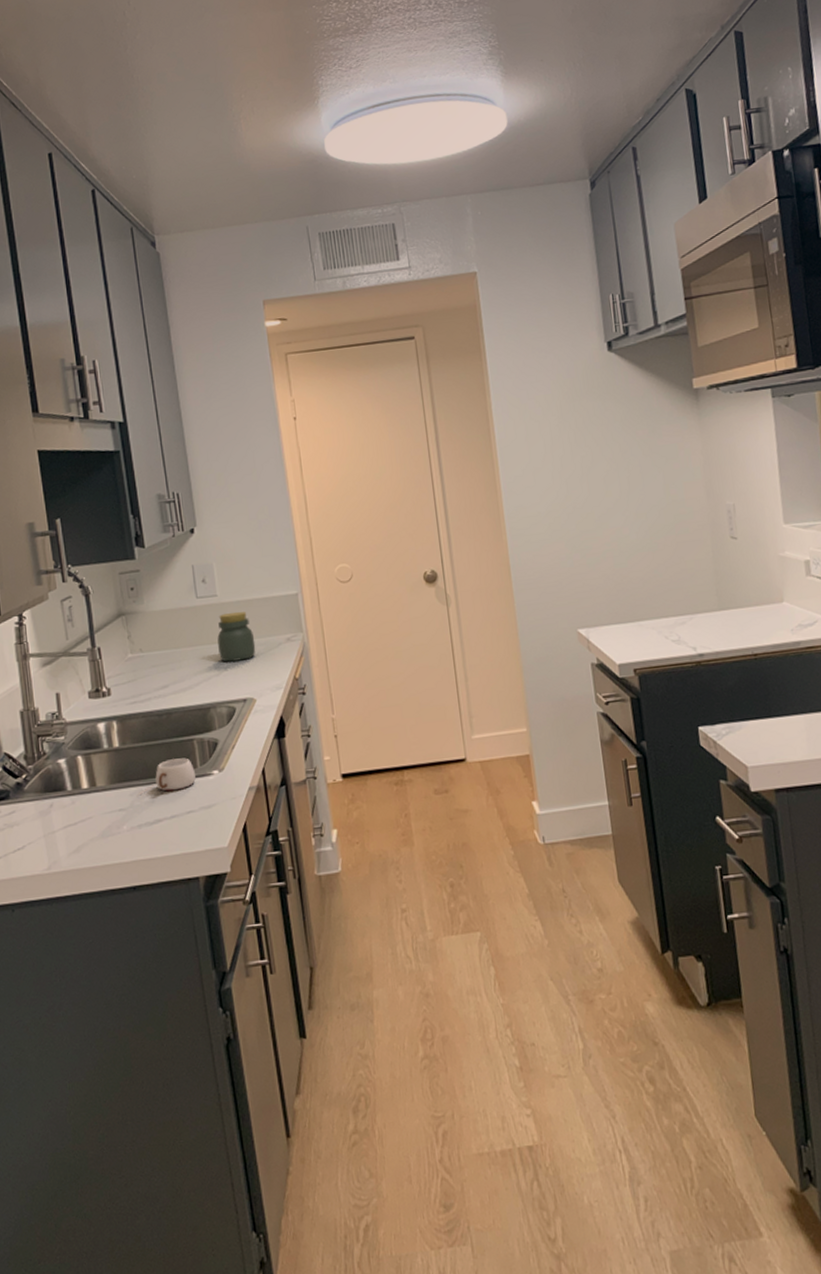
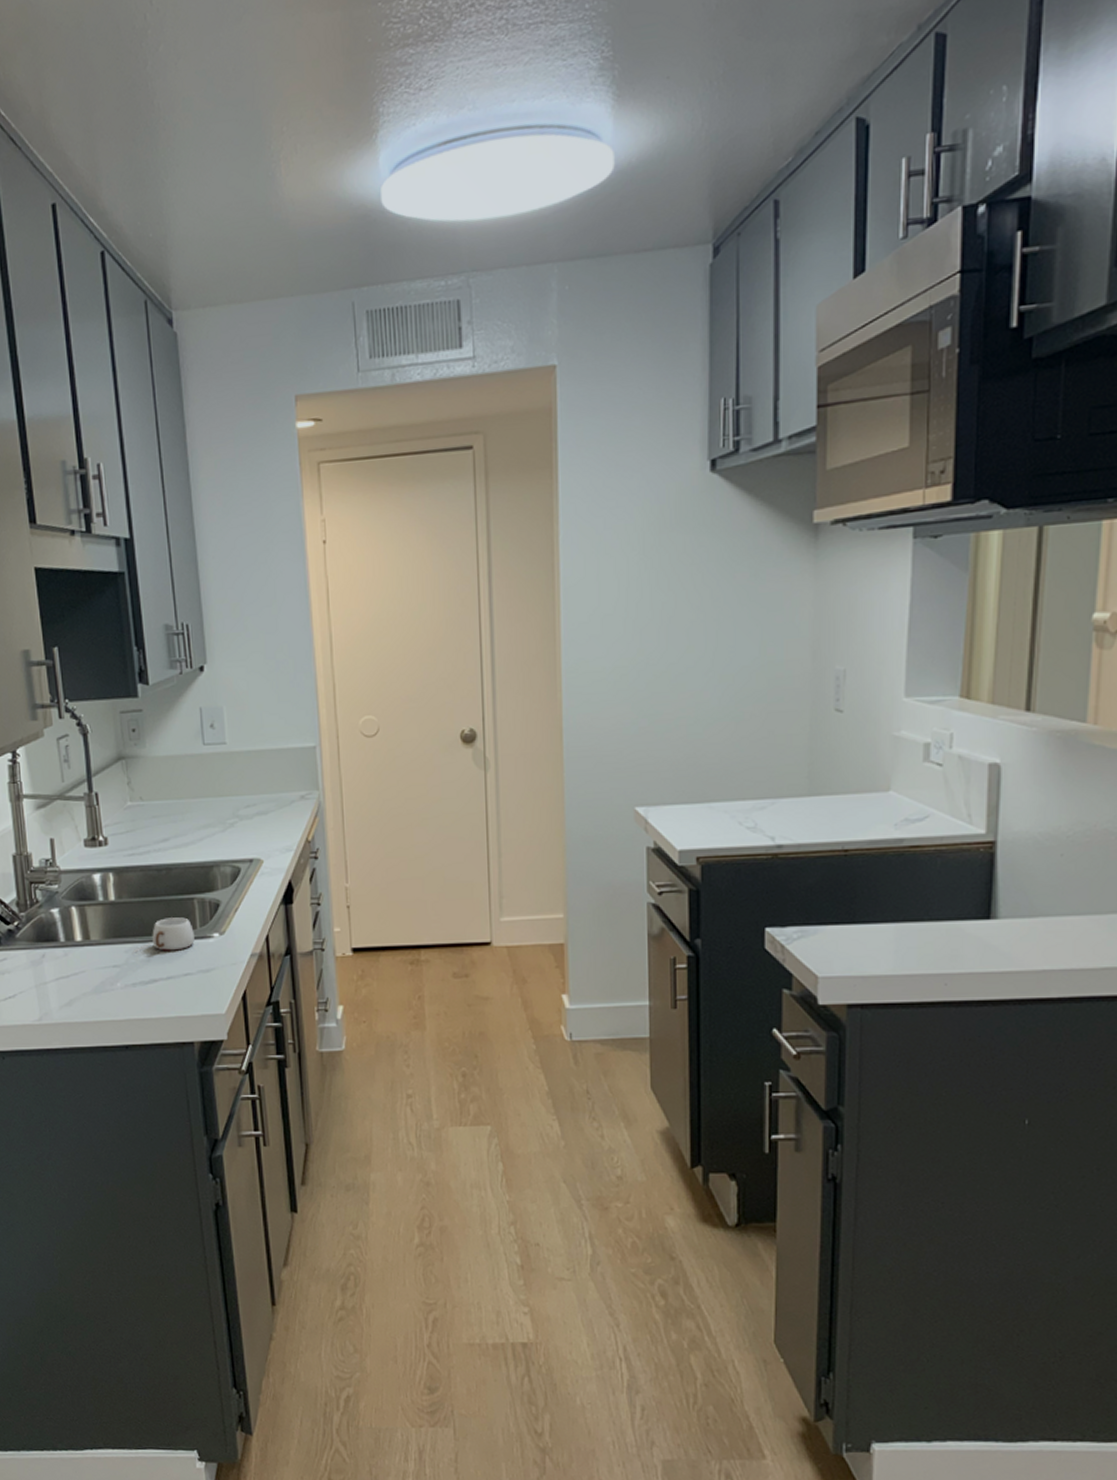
jar: present [217,611,256,662] -> none [224,762,266,818]

